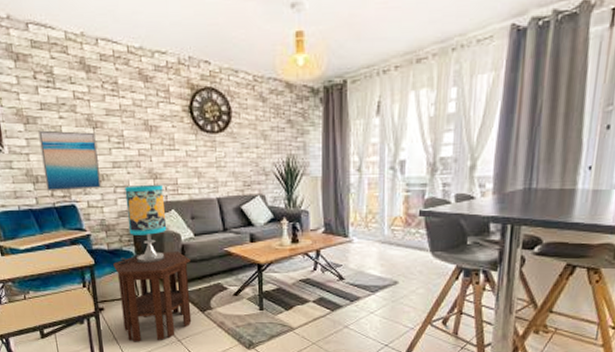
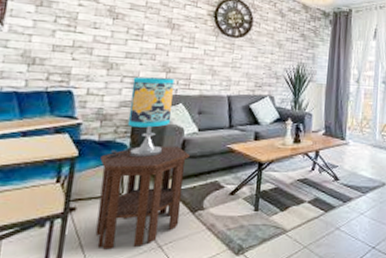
wall art: present [38,130,101,192] -> none [42,14,114,77]

